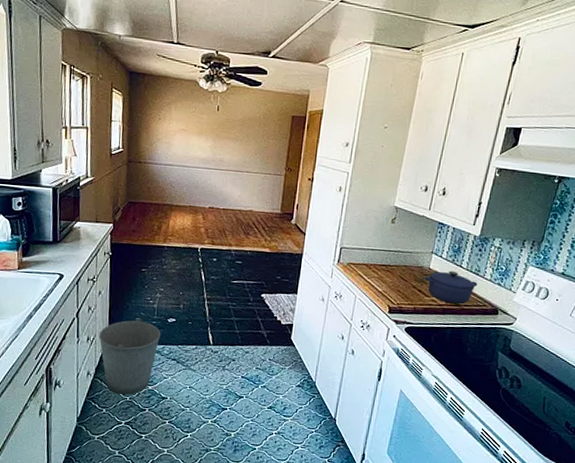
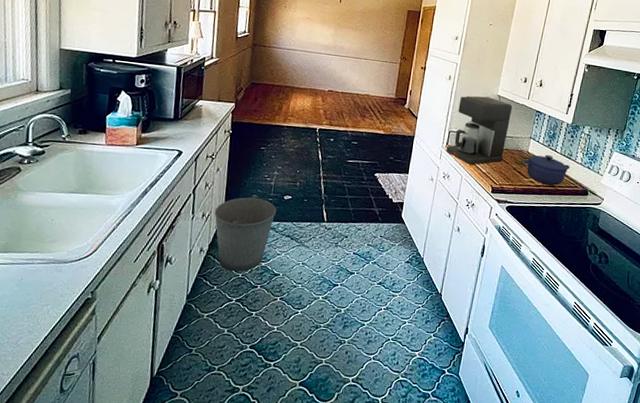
coffee maker: none [337,208,412,283] -> present [445,95,513,165]

